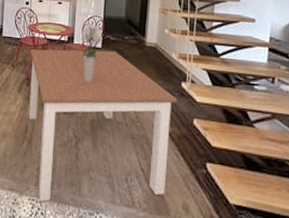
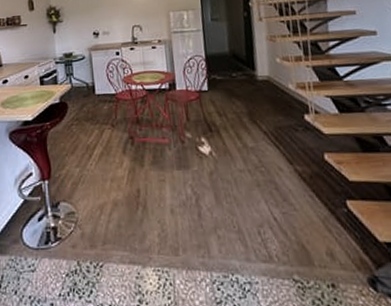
dining table: present [28,49,177,202] -> none [129,92,305,271]
bouquet: present [81,23,103,83] -> none [184,65,208,131]

